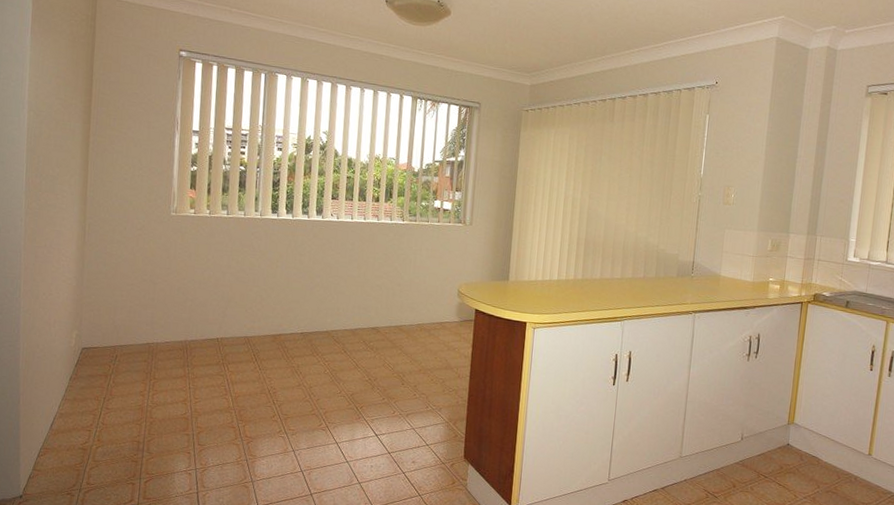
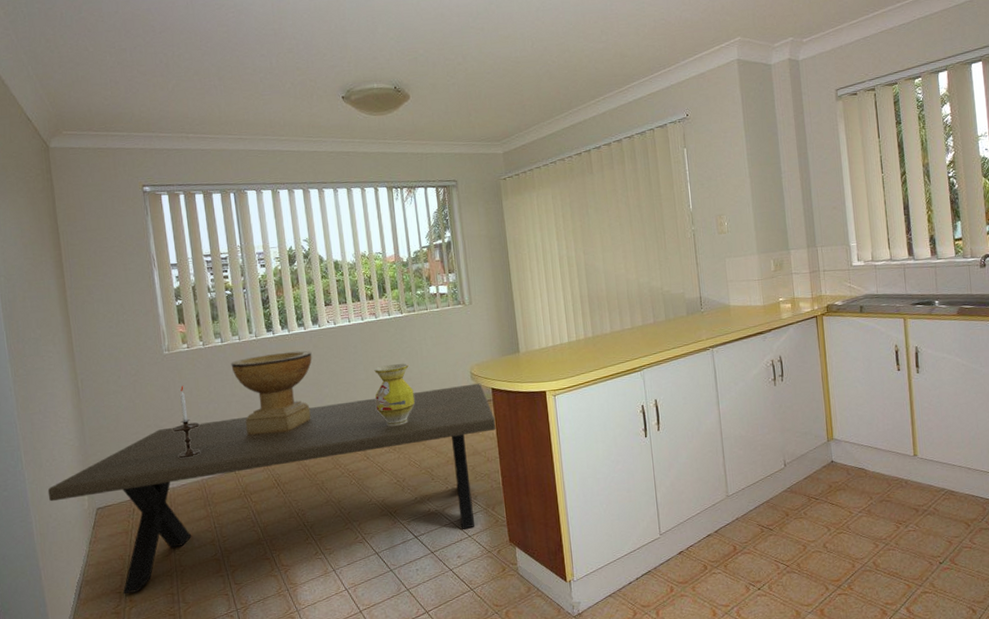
dining table: none [39,285,473,438] -> present [47,383,496,595]
candlestick: none [166,248,192,318] -> present [173,385,201,459]
decorative bowl: none [232,234,311,312] -> present [231,350,312,435]
vase: none [362,267,401,327] -> present [374,363,415,427]

